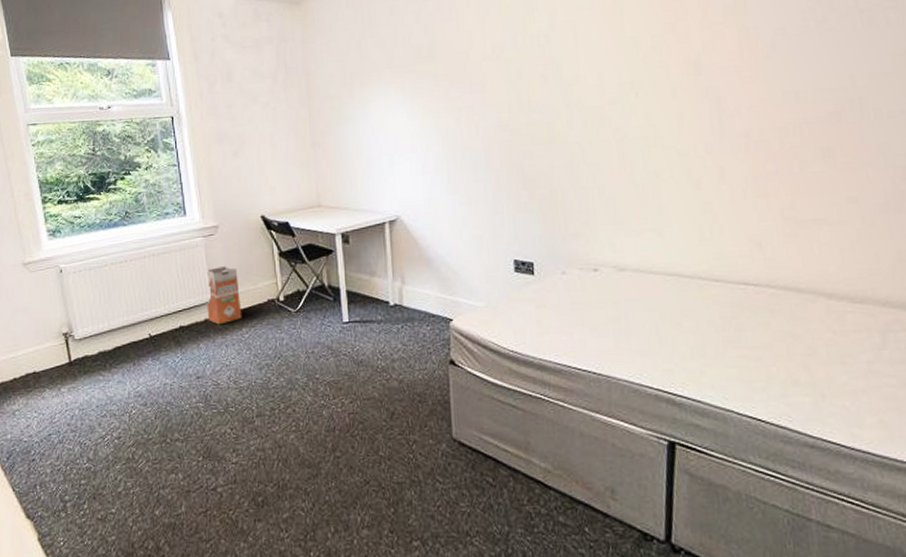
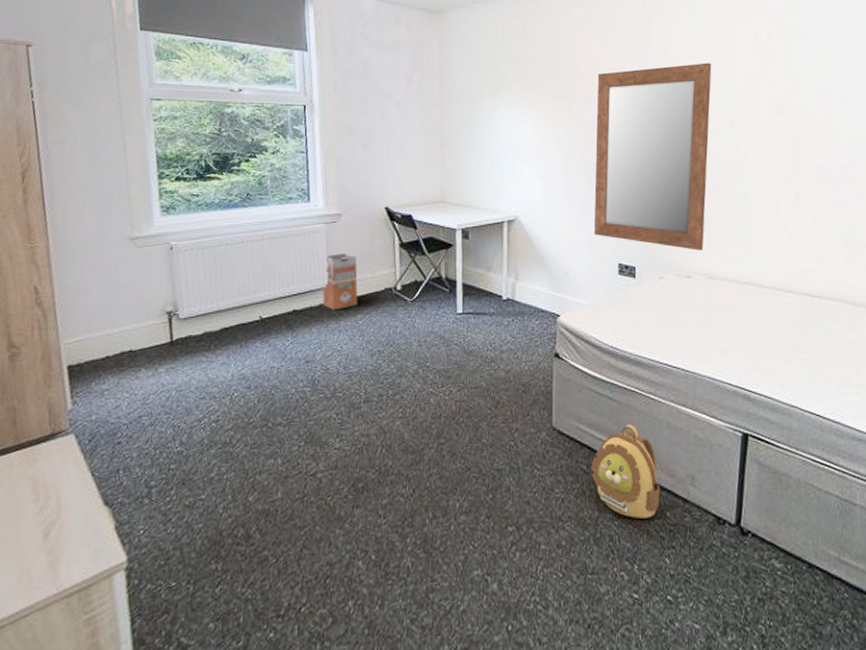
mirror: none [477,24,611,240] -> present [593,63,712,250]
backpack: none [497,434,577,534] -> present [591,424,661,518]

